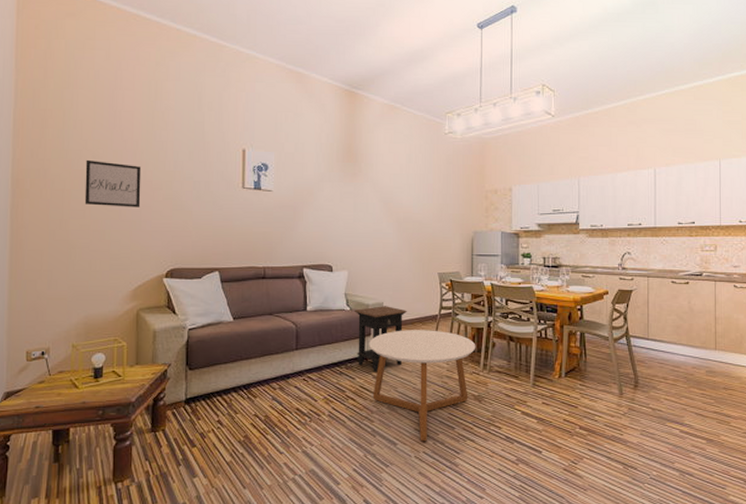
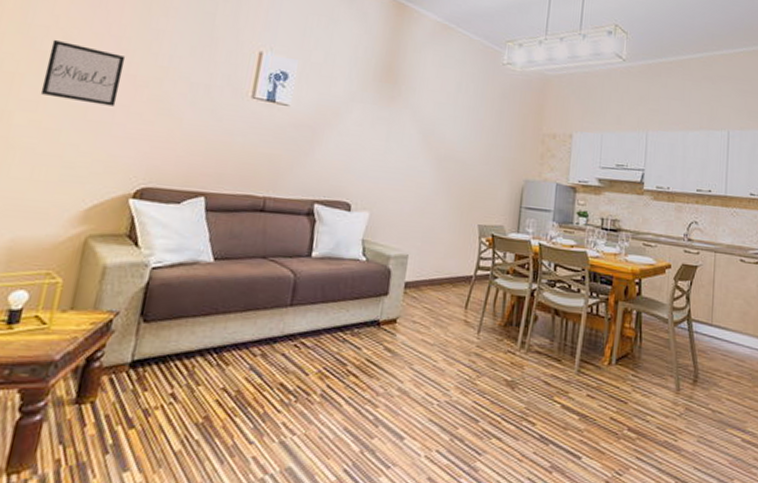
side table: present [355,306,407,372] -> none [367,258,436,343]
coffee table: present [369,330,476,442] -> none [380,291,515,437]

